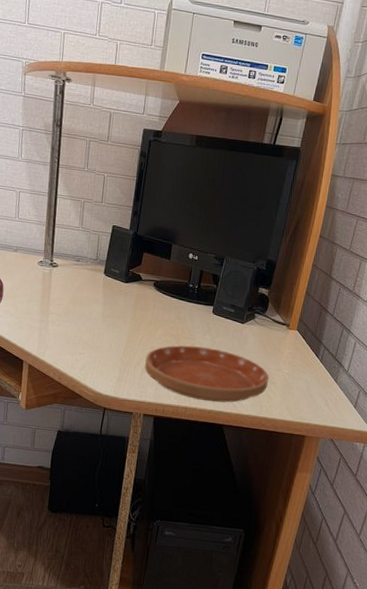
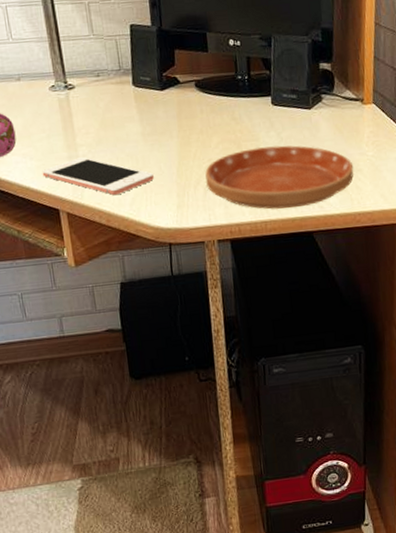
cell phone: none [17,322,104,360] -> present [42,157,154,196]

